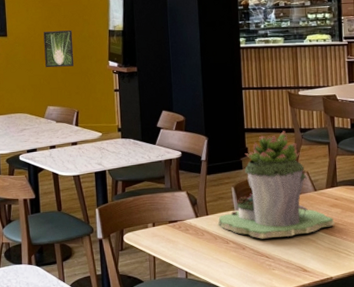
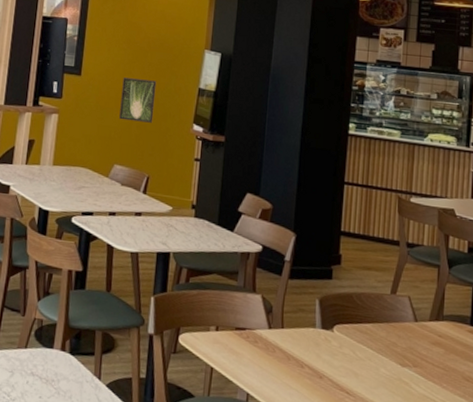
succulent planter: present [217,131,335,239] -> none [293,242,435,373]

